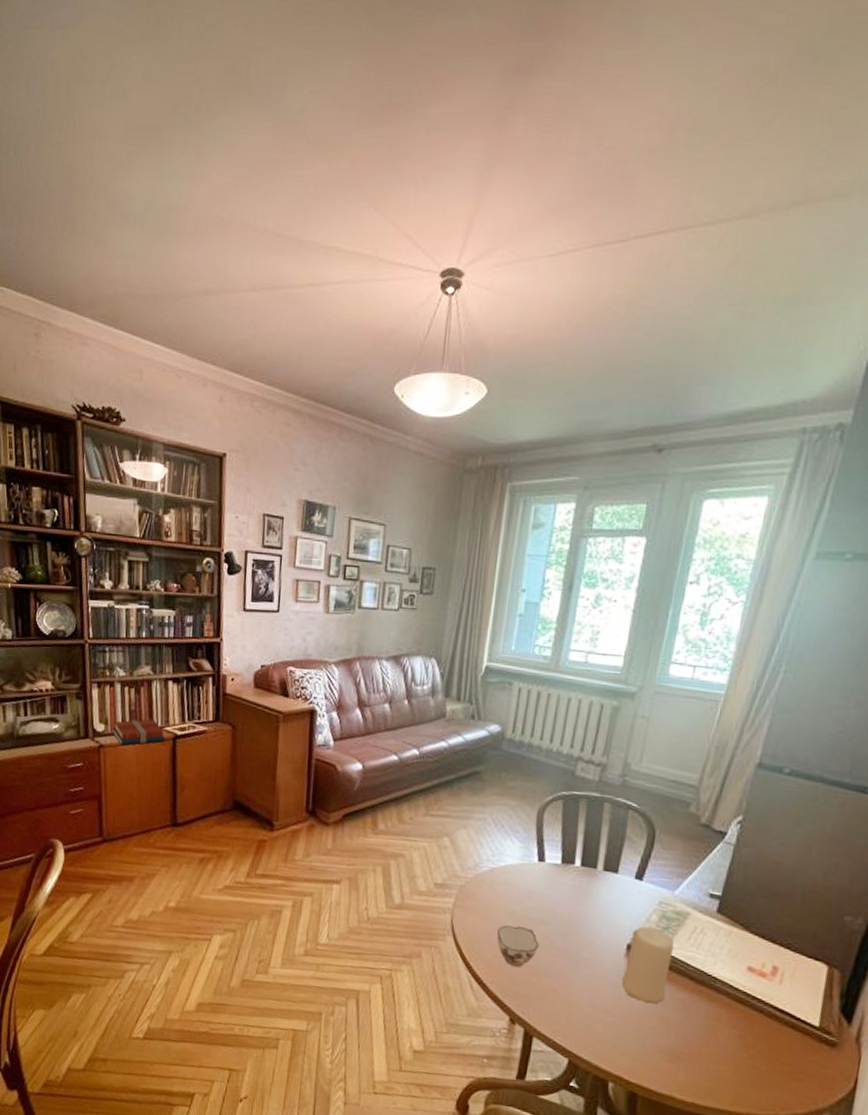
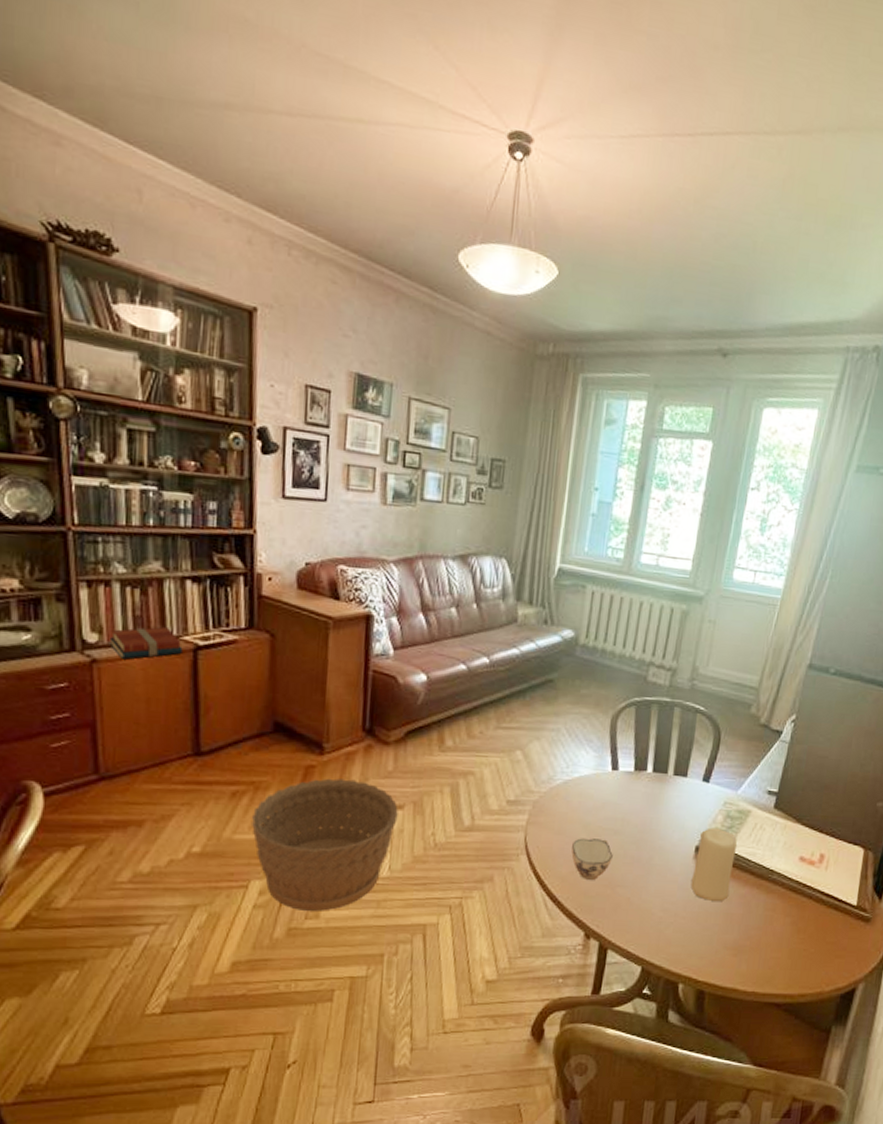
basket: none [214,852,336,968] -> present [250,778,398,911]

